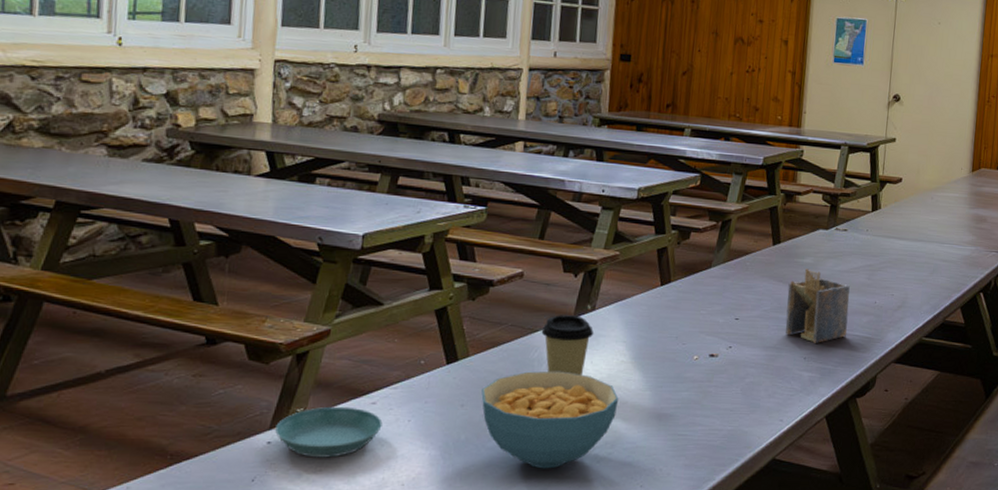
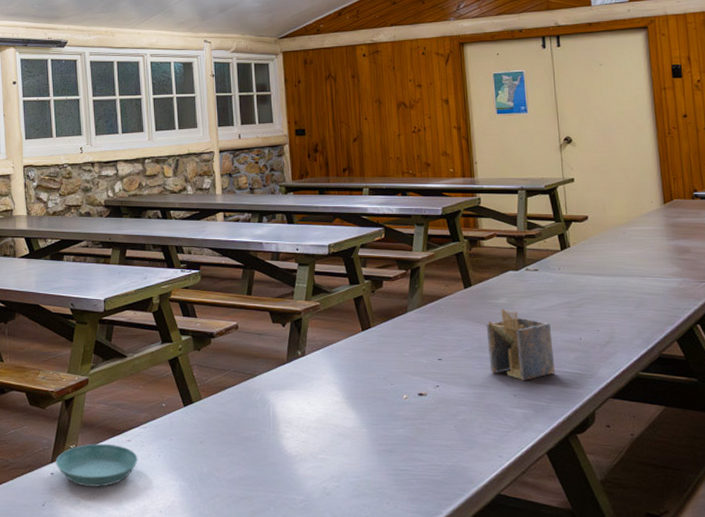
cereal bowl: present [481,371,619,469] -> none [216,411,339,500]
coffee cup: present [541,315,594,375] -> none [260,361,307,415]

